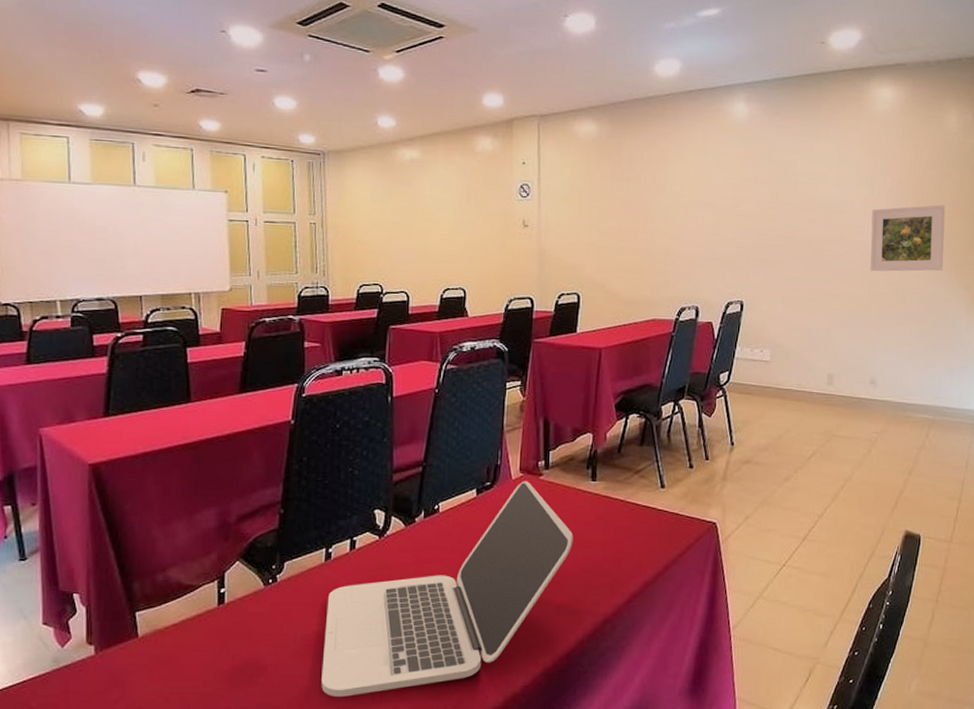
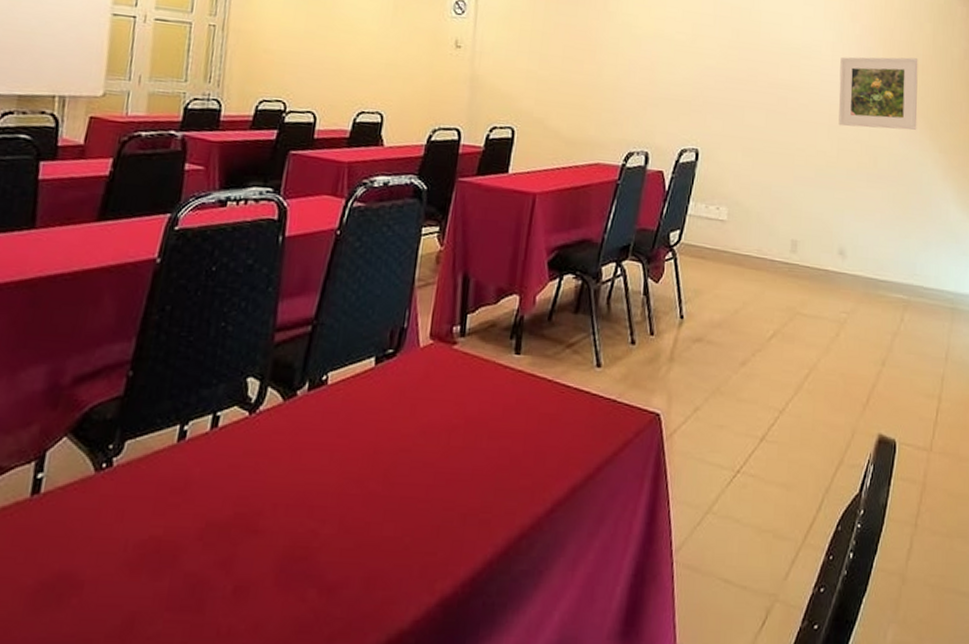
laptop: present [321,481,573,697] -> none [151,350,489,629]

